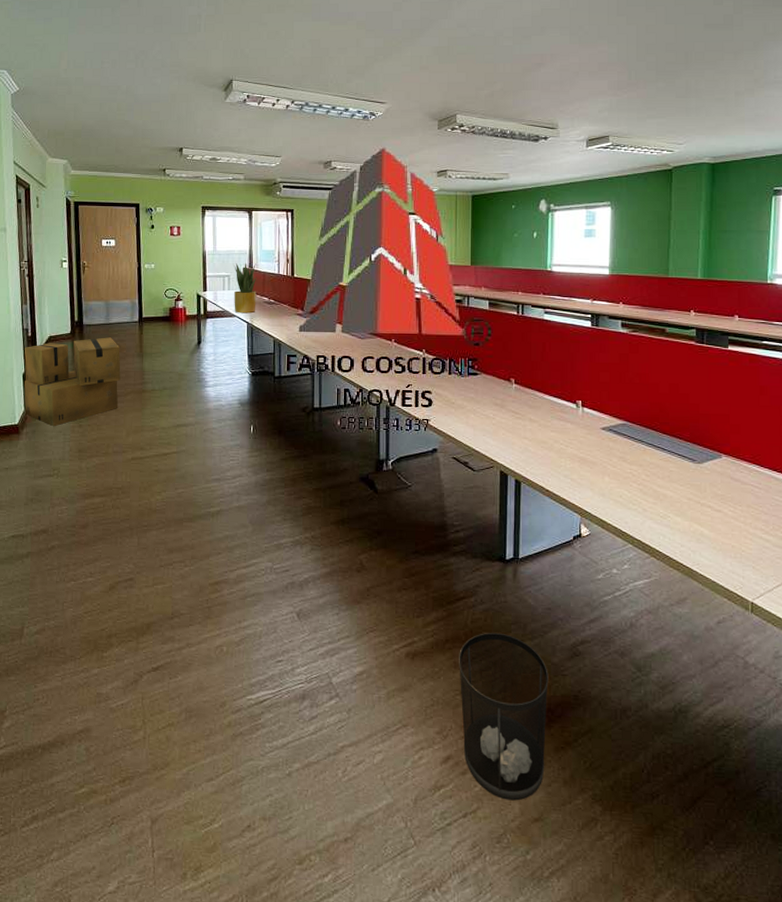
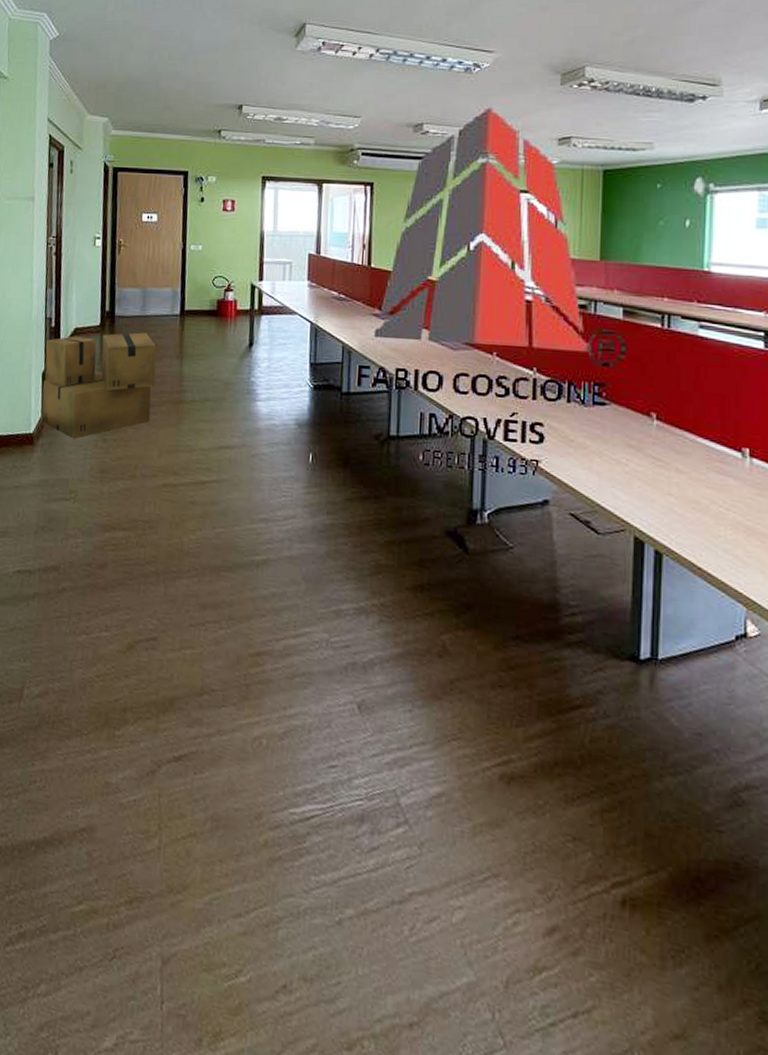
planter: present [233,262,257,314] -> none [295,246,325,311]
waste bin: present [459,632,549,801] -> none [571,758,698,1005]

